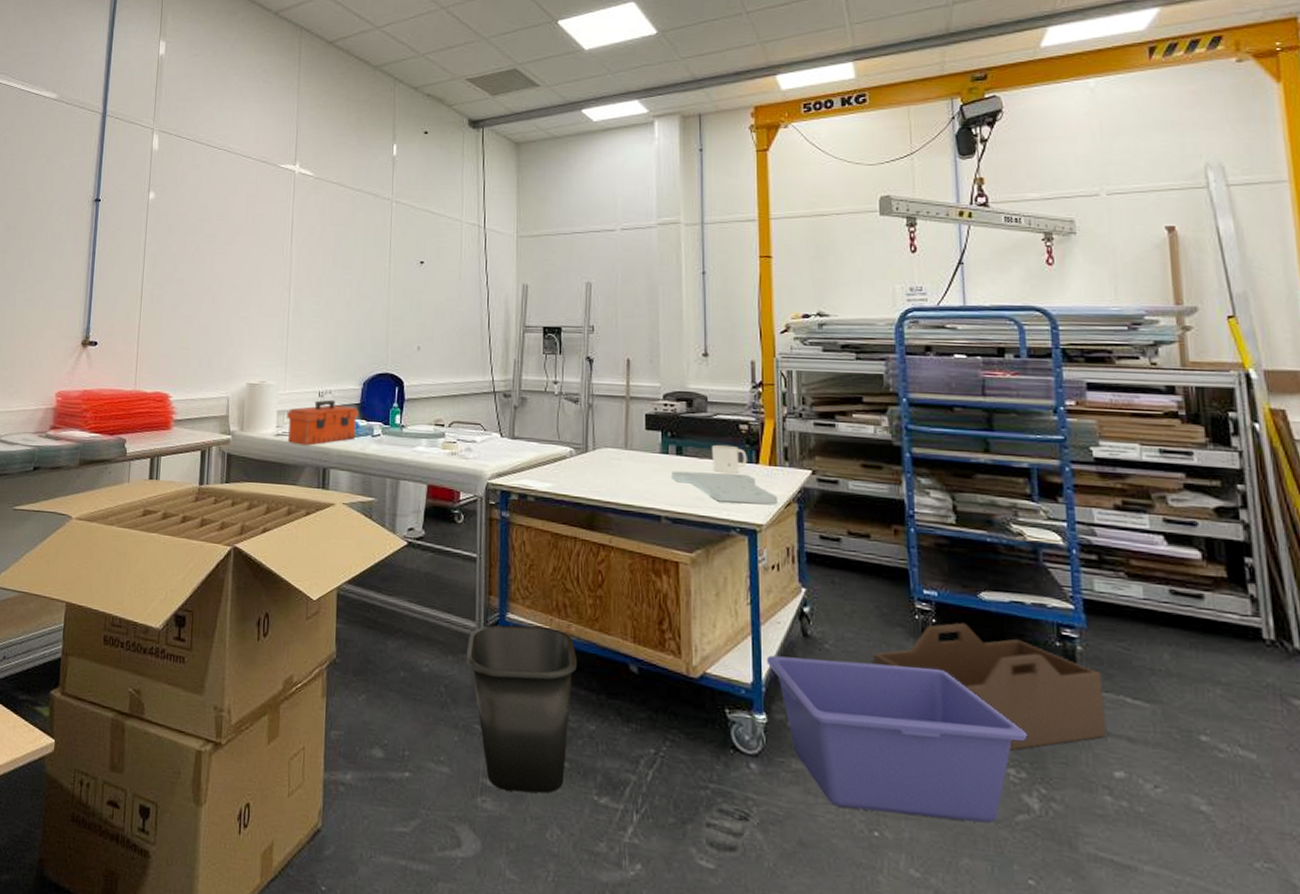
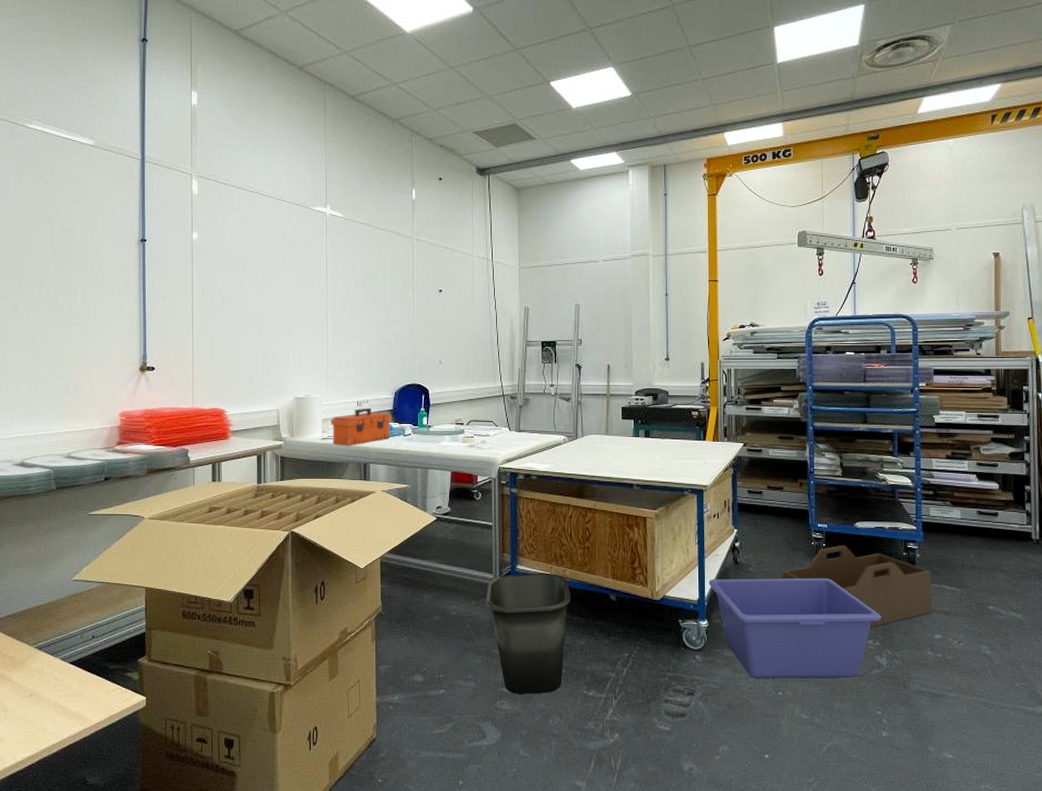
cutting board: present [672,471,779,506] -> none [641,448,719,471]
mug: present [711,444,747,475] -> none [670,427,697,450]

